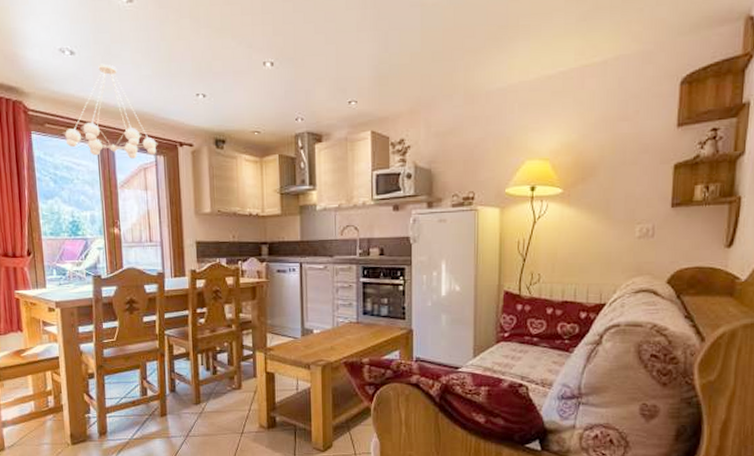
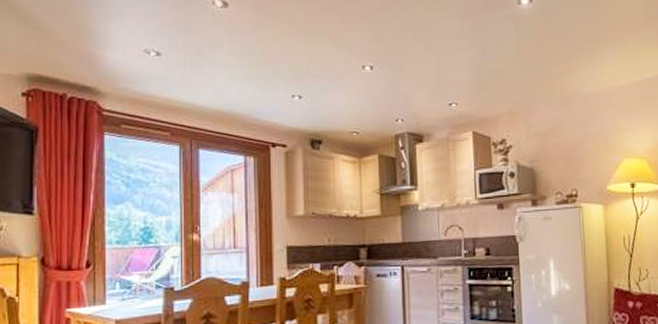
chandelier: present [62,63,158,159] -> none [141,64,248,160]

